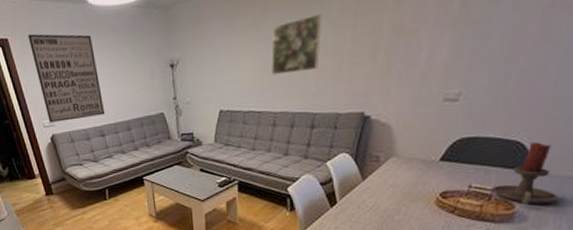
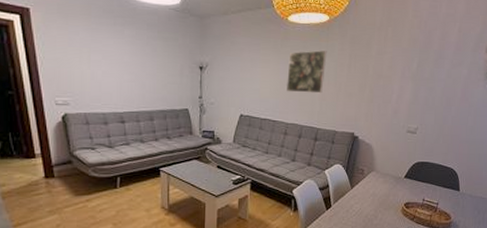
wall art: present [27,33,105,123] -> none [54,9,128,102]
candle holder: present [492,142,558,205] -> none [437,170,476,217]

